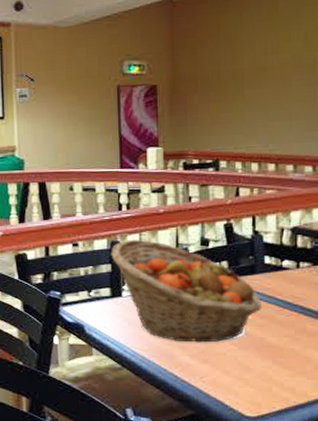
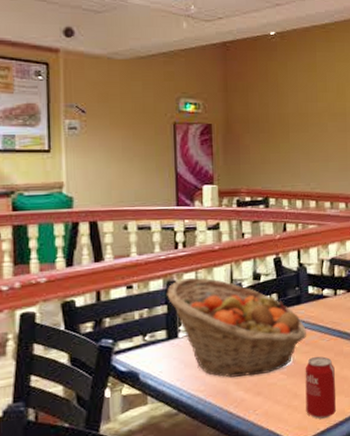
beverage can: none [259,332,296,398] -> present [305,356,336,419]

